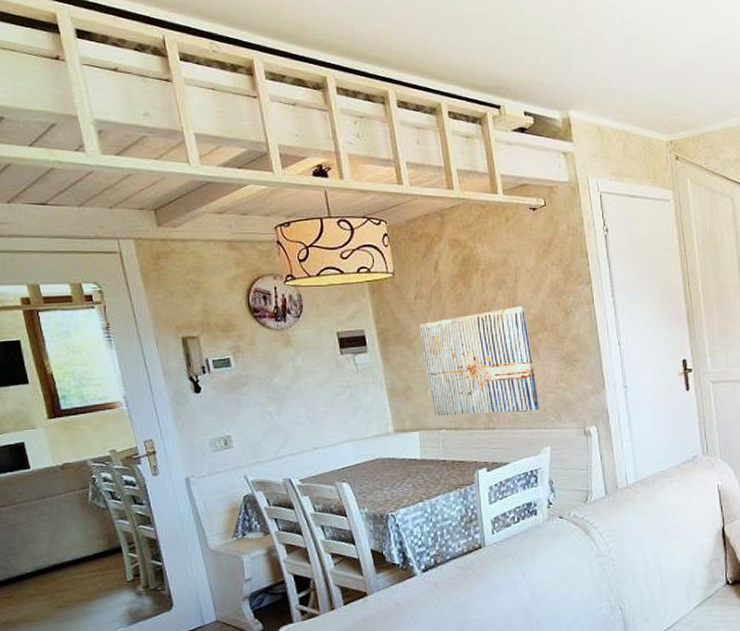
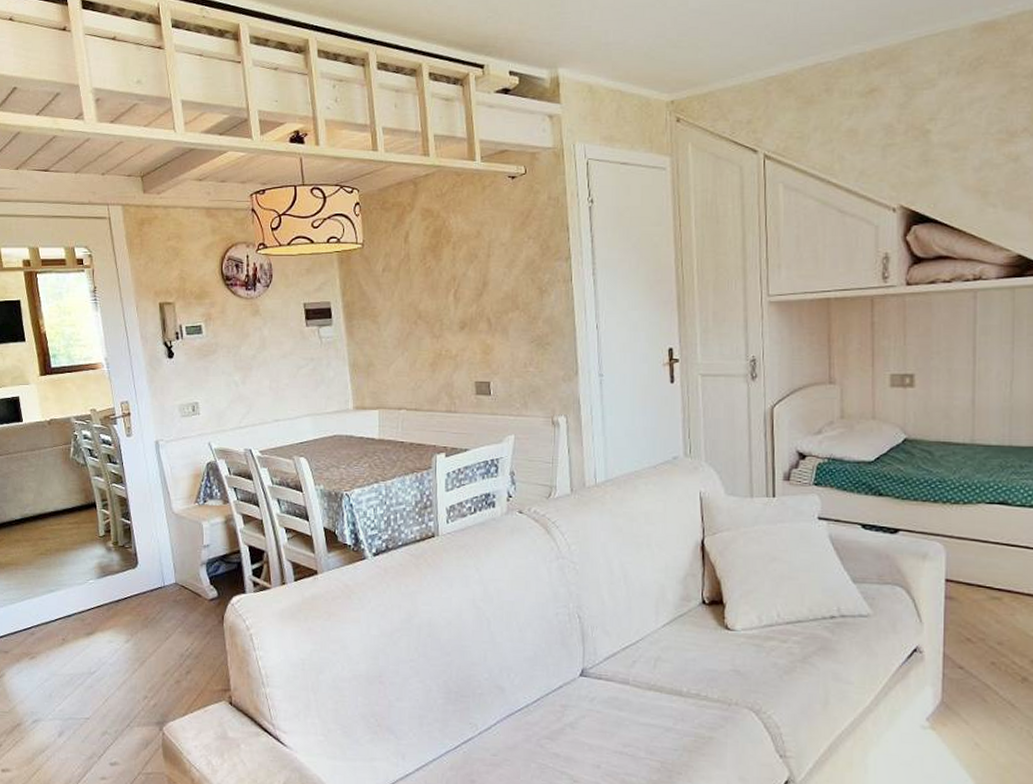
wall art: present [419,305,540,416] -> none [385,282,505,396]

